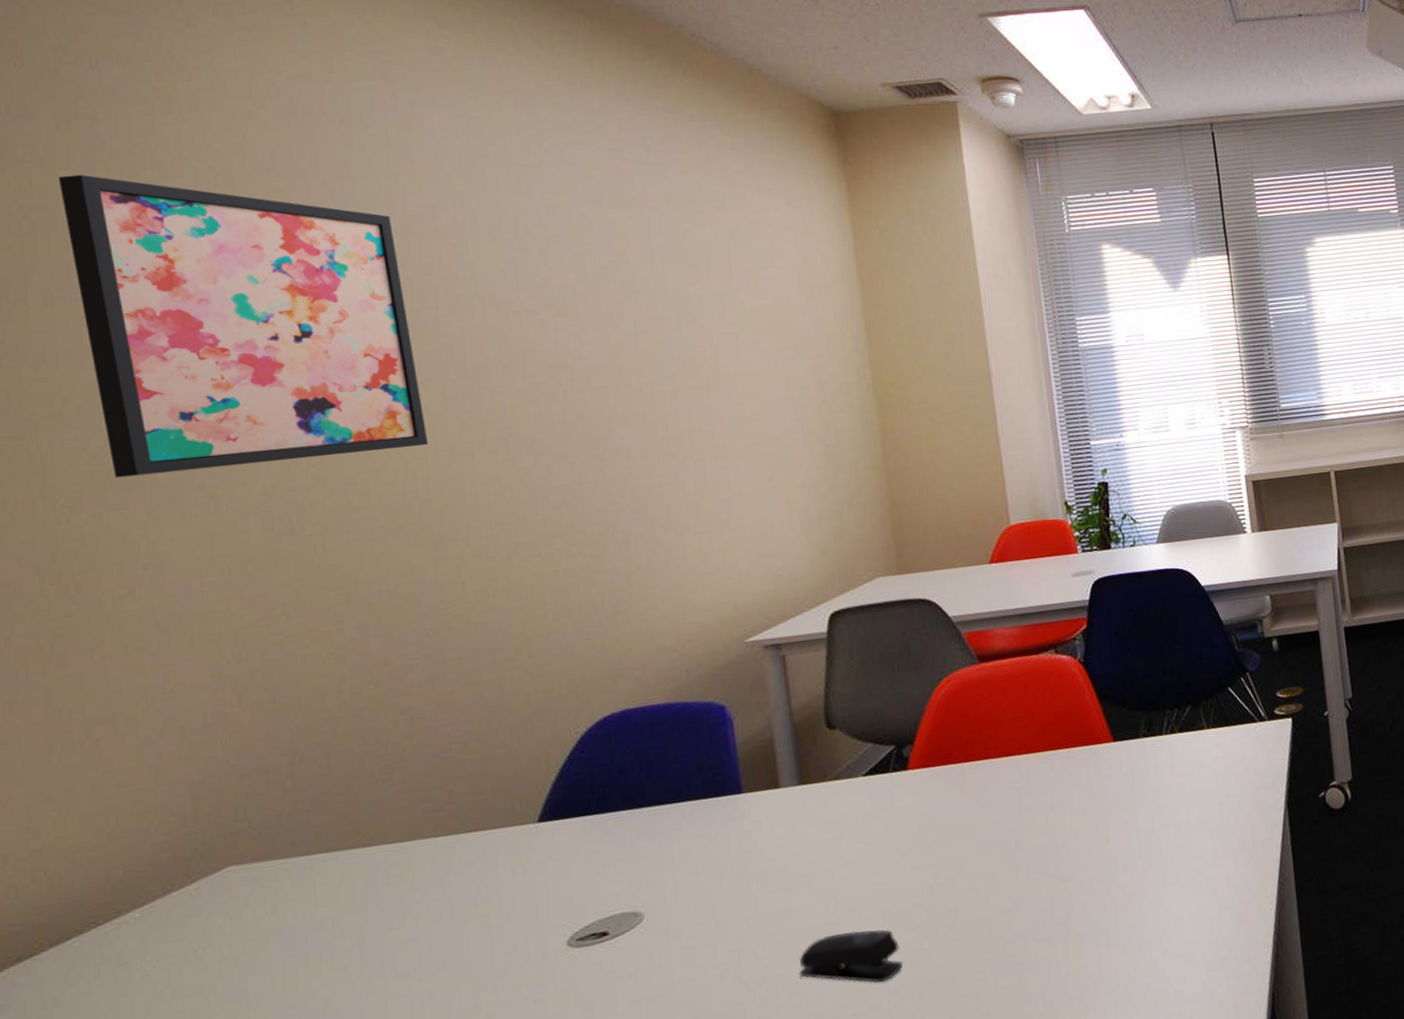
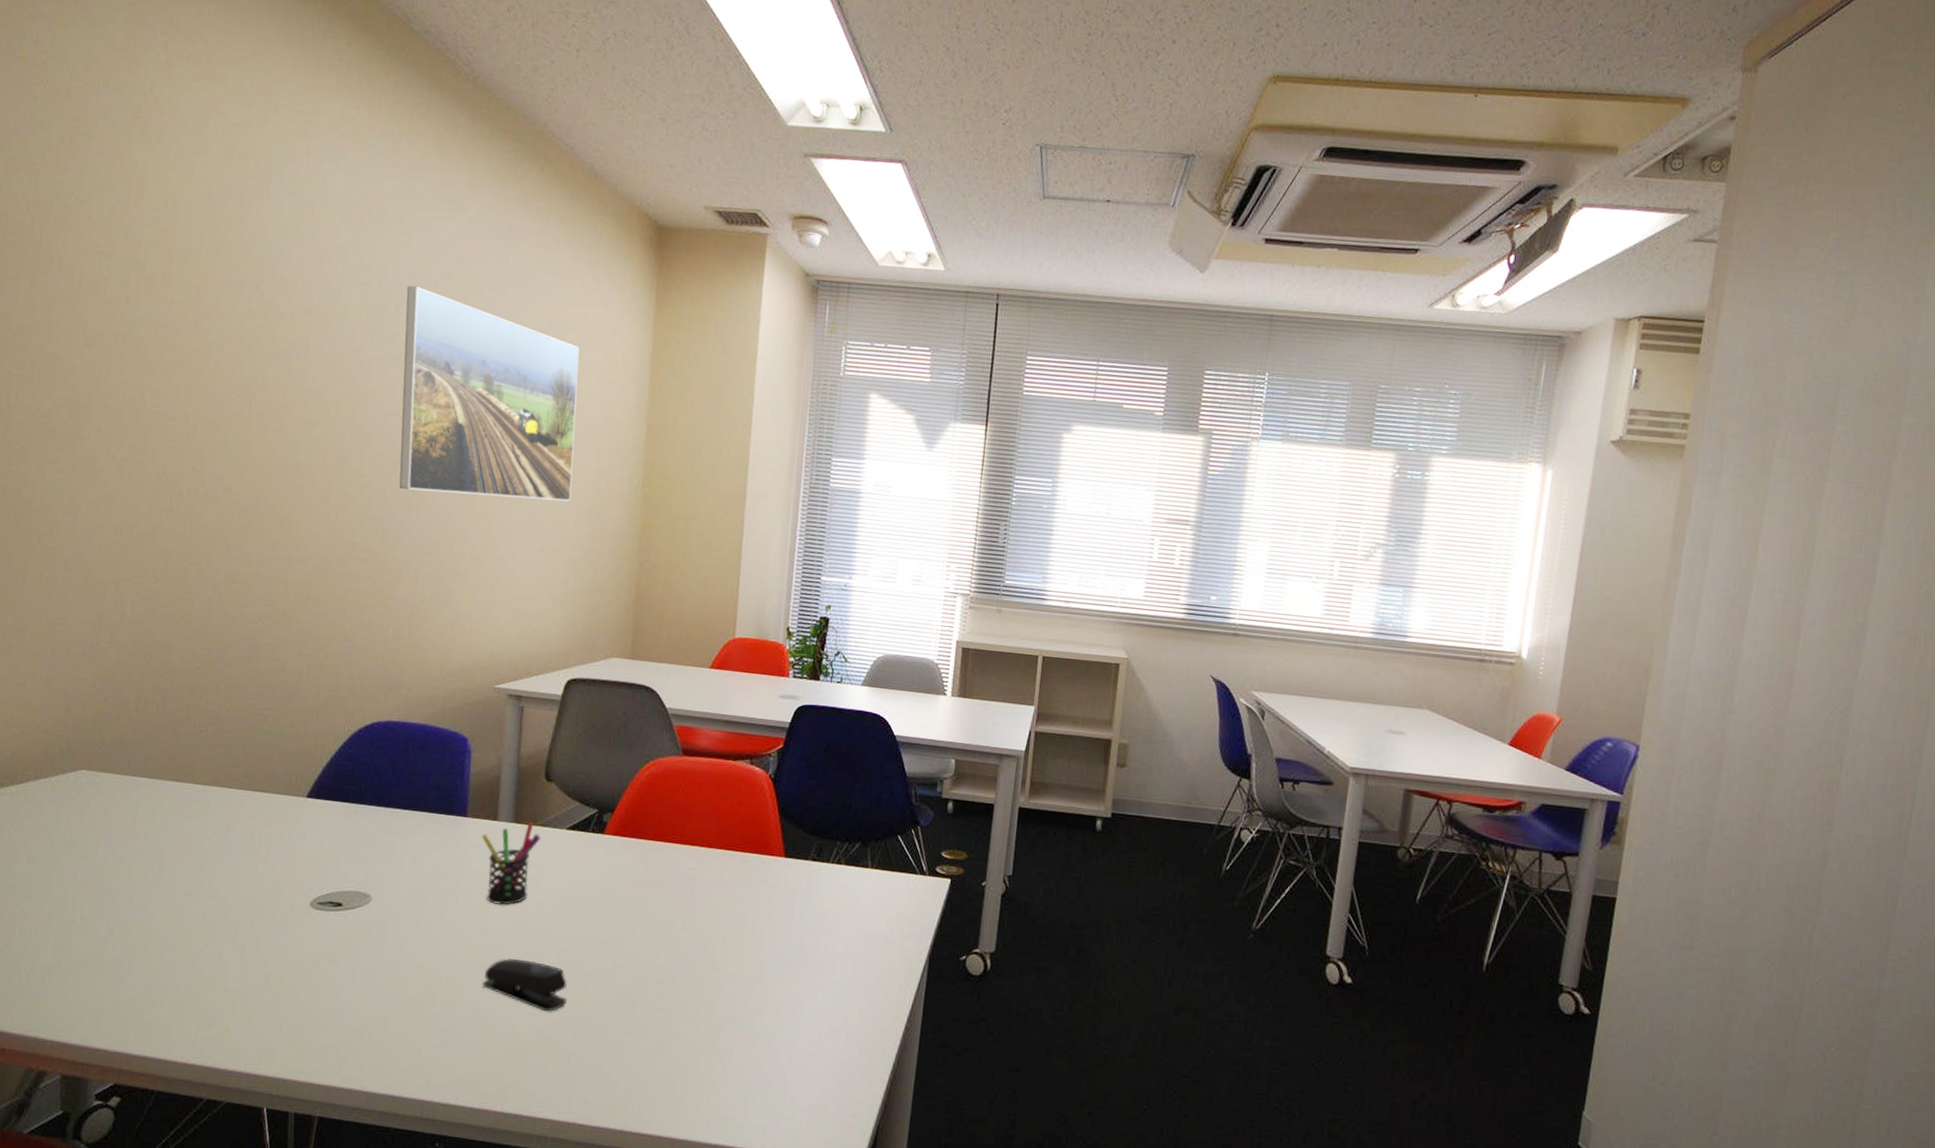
wall art: present [58,174,429,478] -> none [55,180,288,459]
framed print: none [549,221,794,448] -> present [399,285,580,502]
pen holder: none [763,779,835,881] -> present [481,822,540,905]

